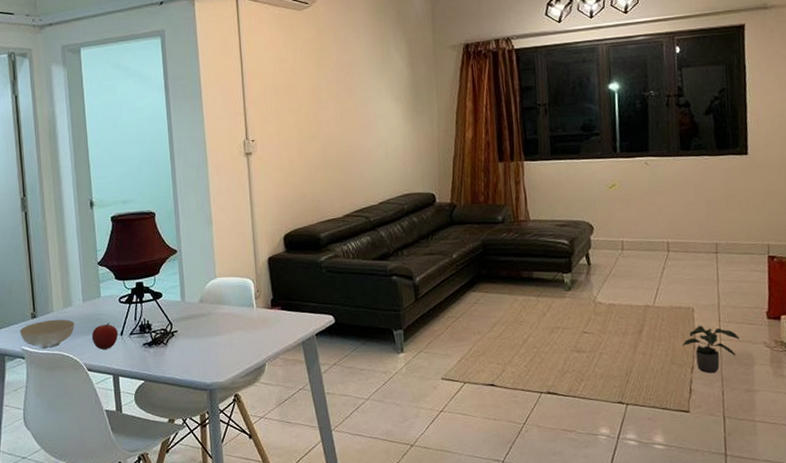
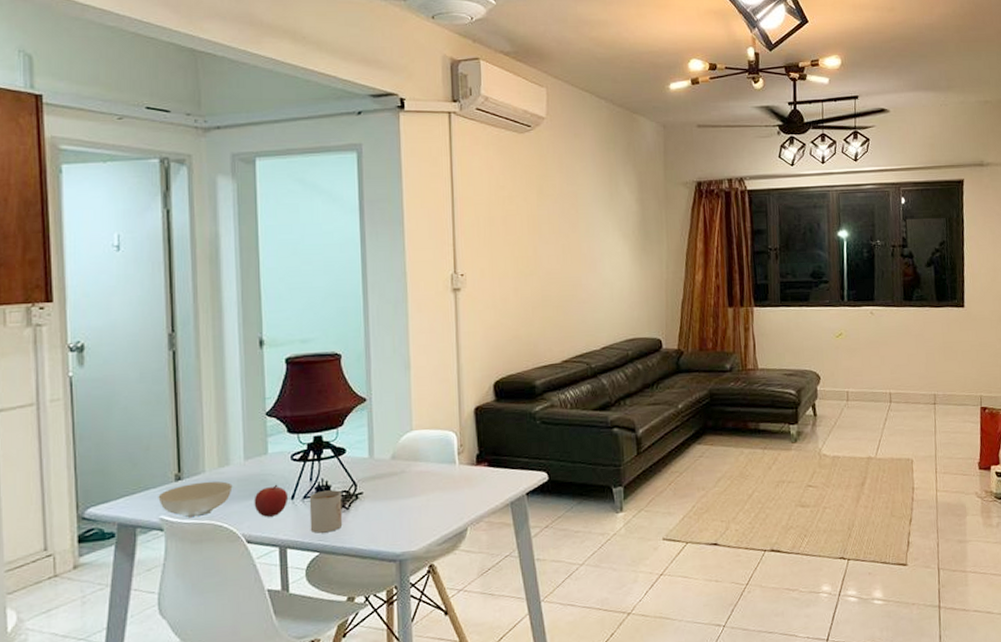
mug: none [134,328,162,364] -> present [309,490,343,533]
potted plant: present [682,325,740,373] -> none [901,476,954,525]

